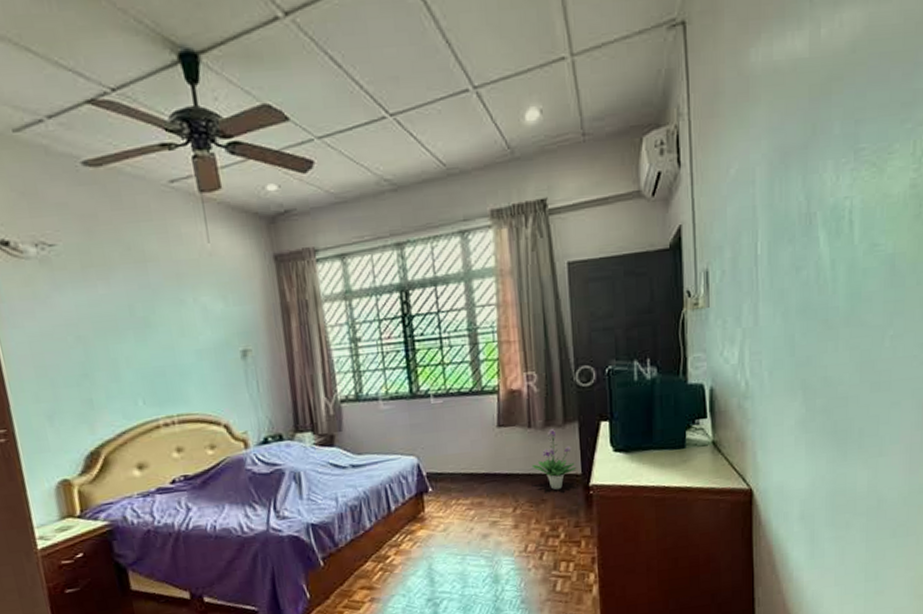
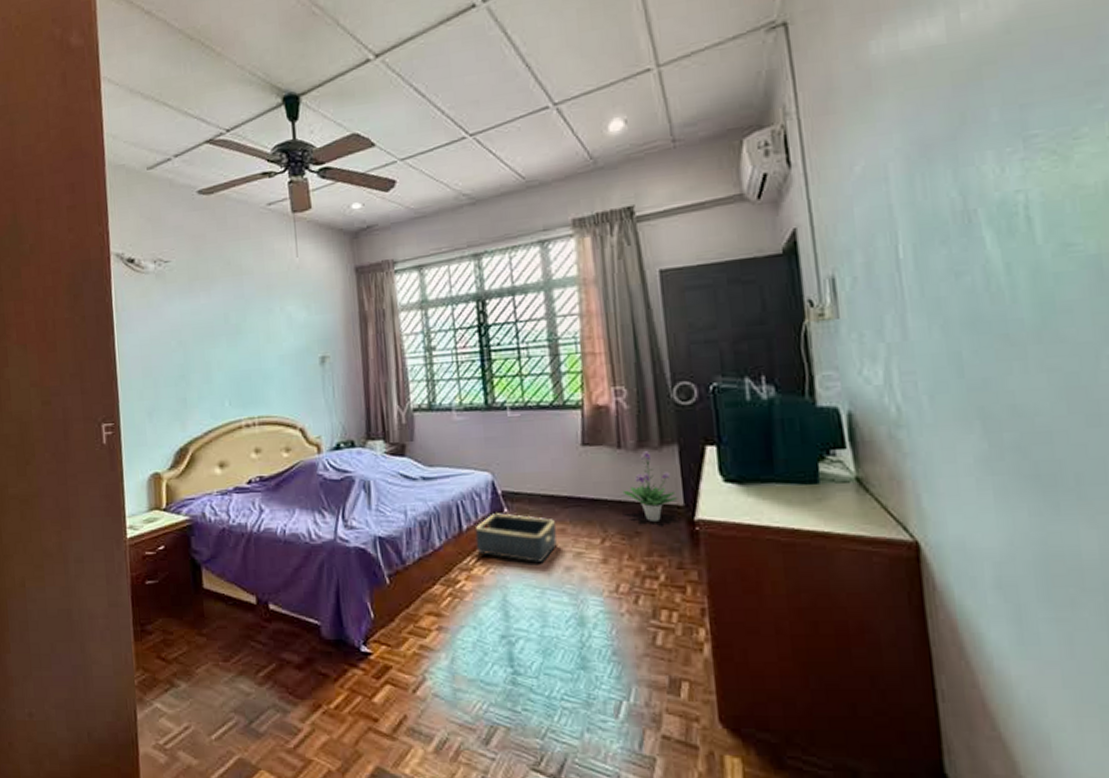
basket: none [402,493,476,534] -> present [475,513,557,563]

